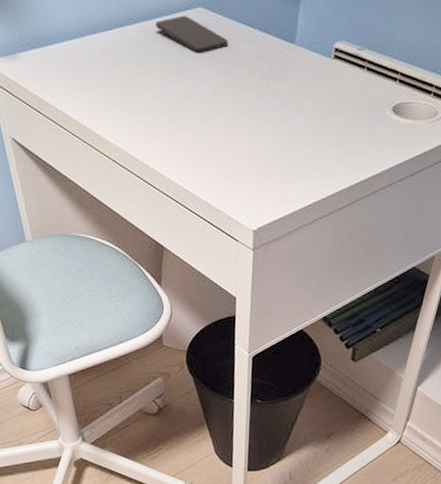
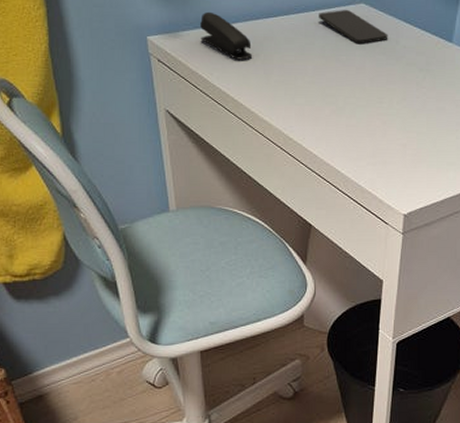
stapler: none [36,29,93,80] -> present [200,11,253,60]

